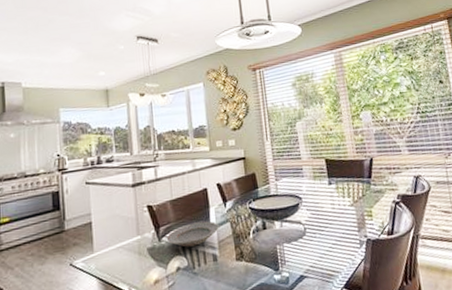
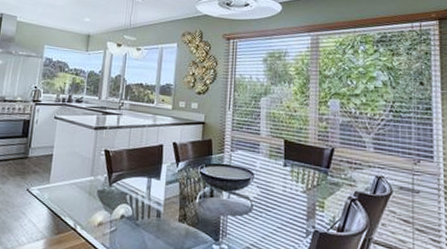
plate: present [167,221,219,247] -> none [118,175,168,198]

